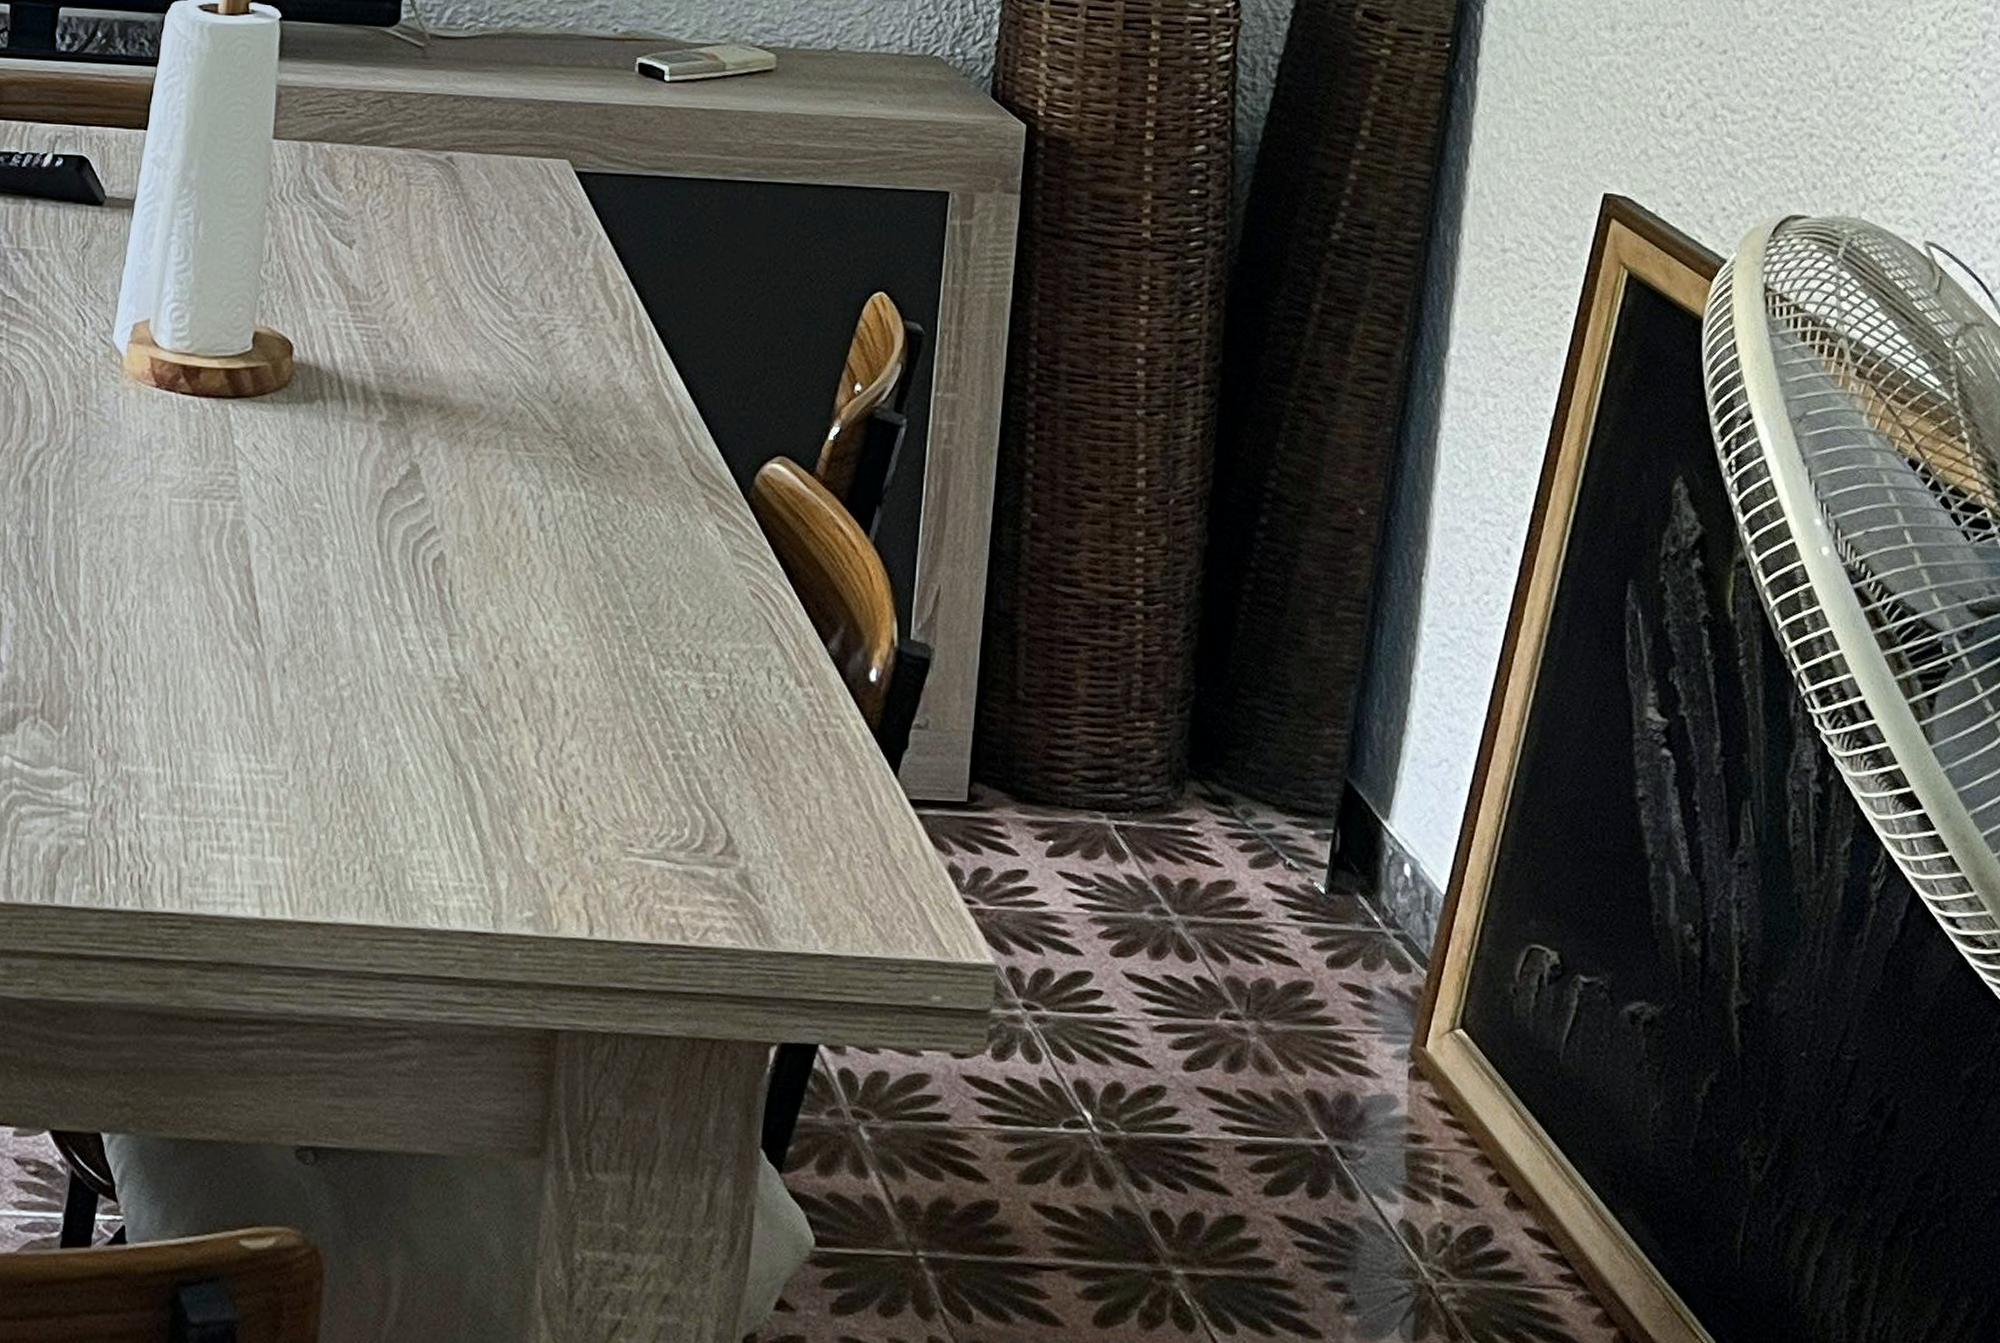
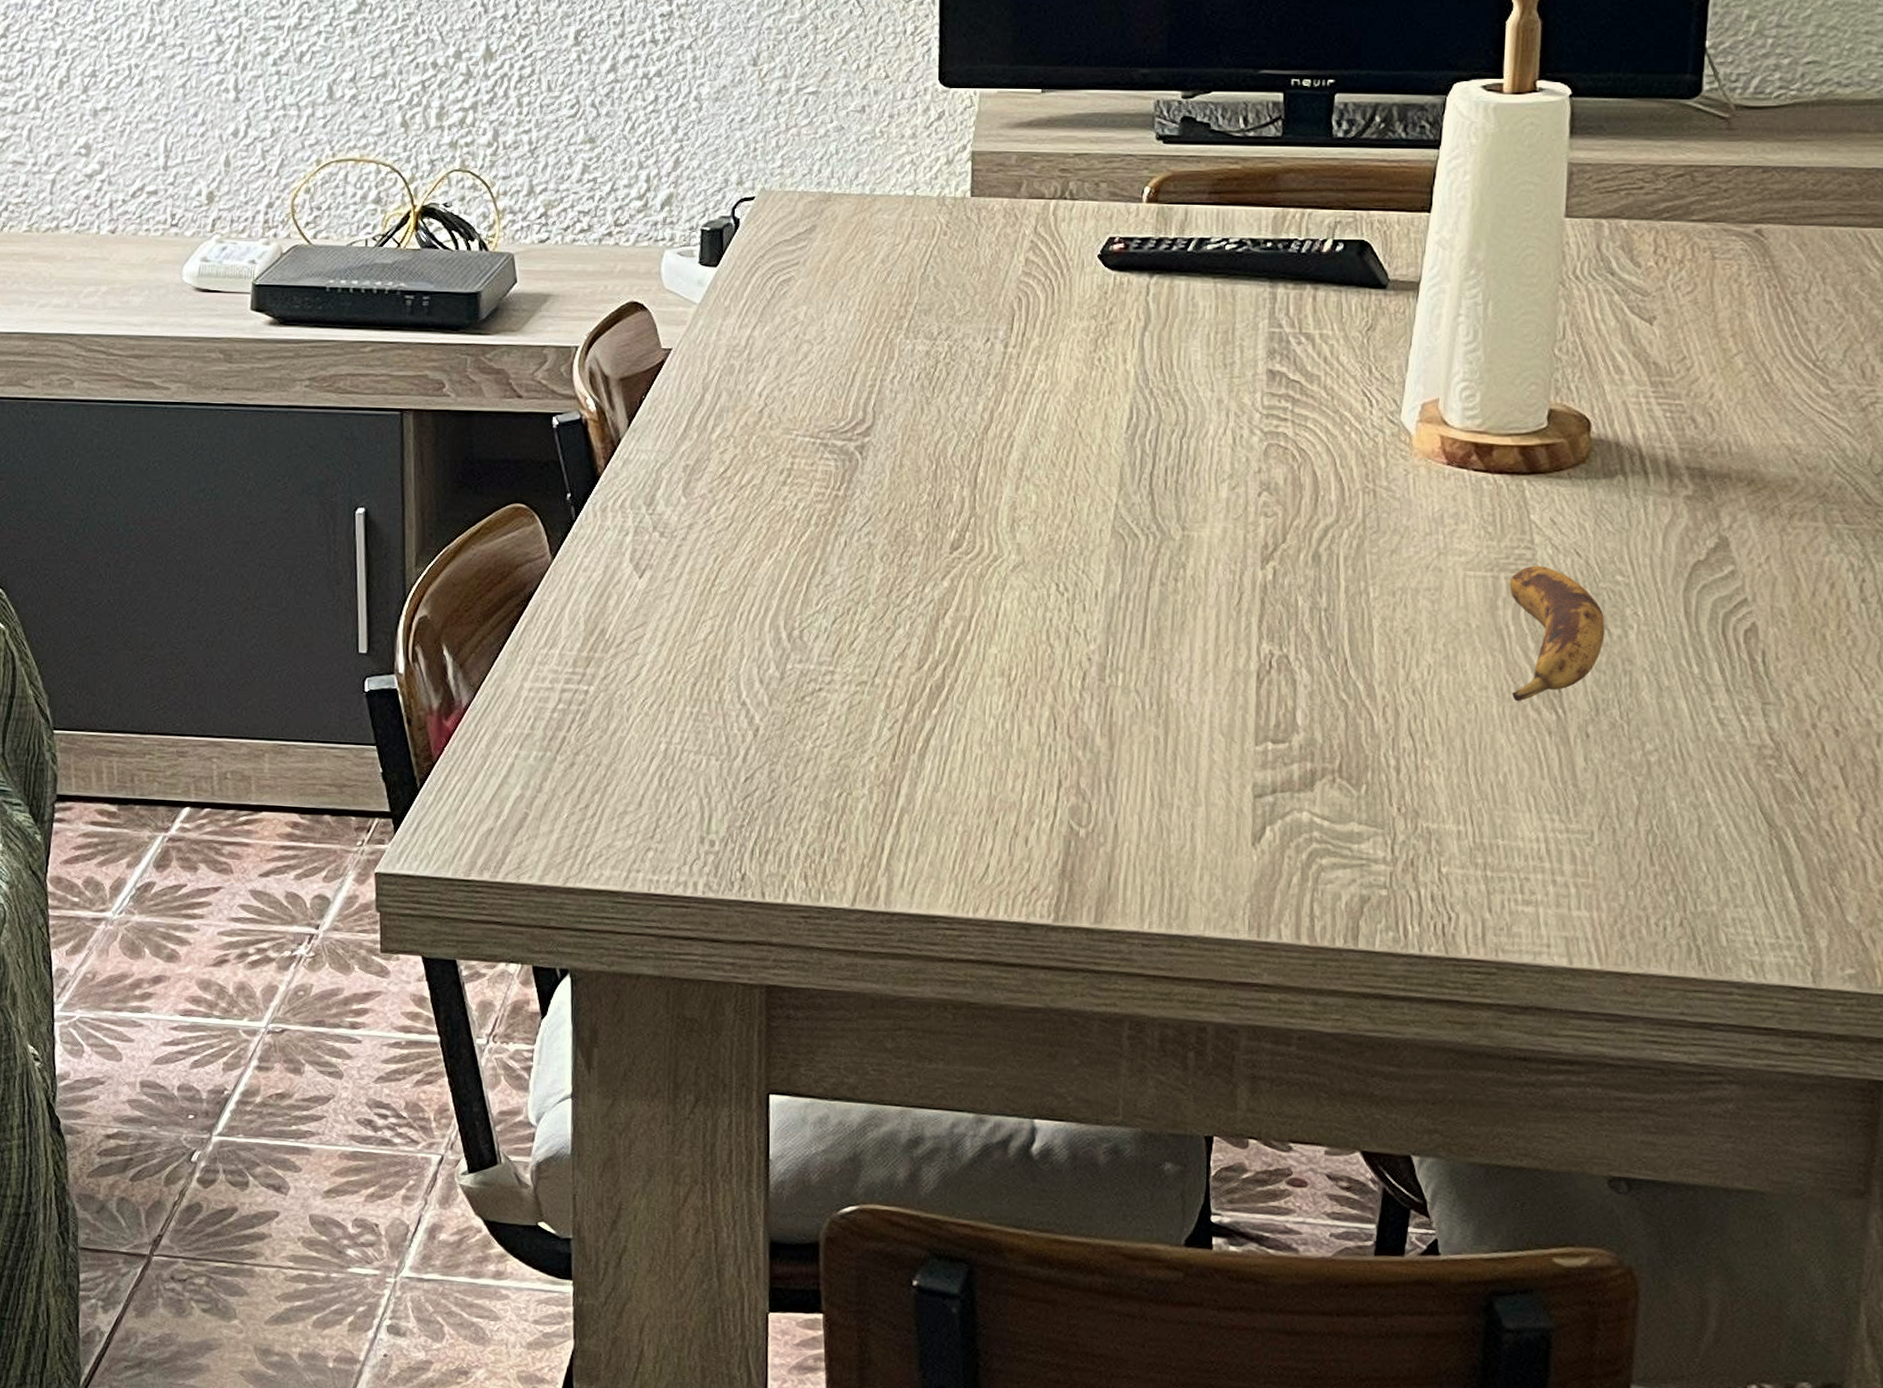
banana: none [212,492,303,635] -> present [1509,565,1605,702]

